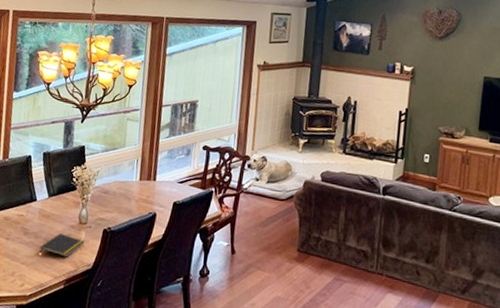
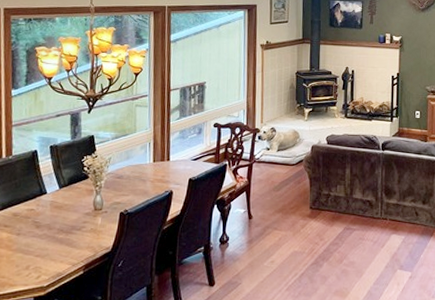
notepad: present [39,234,85,258] -> none [54,222,102,244]

